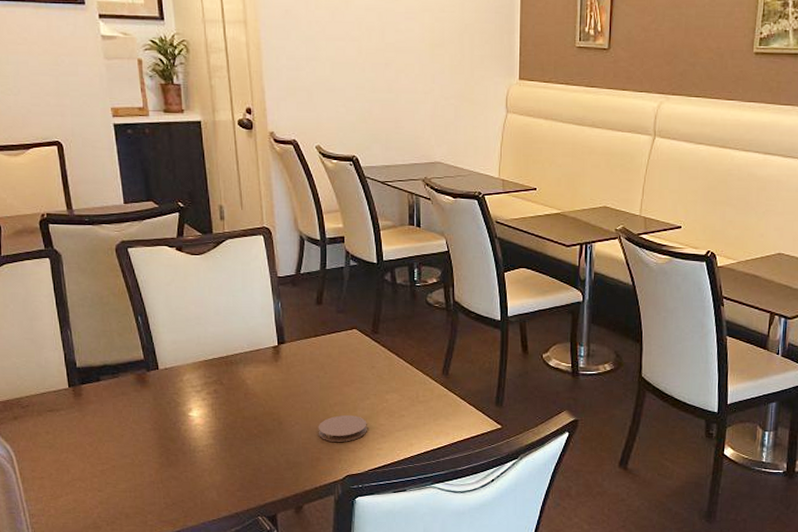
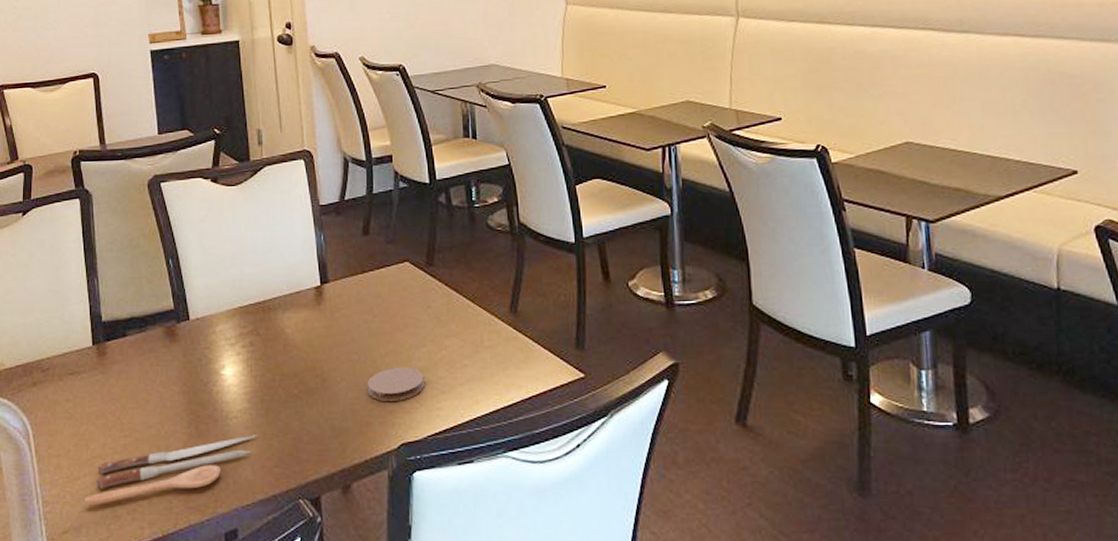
spoon: none [66,465,223,517] -> present [83,435,258,504]

